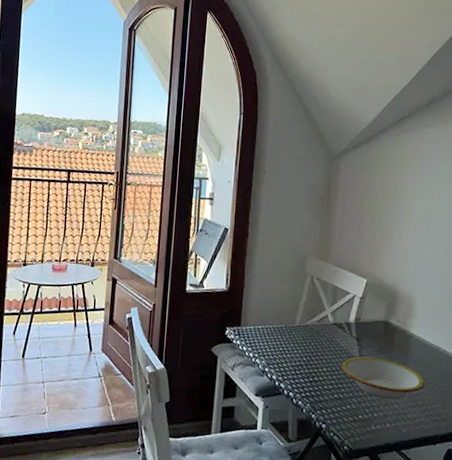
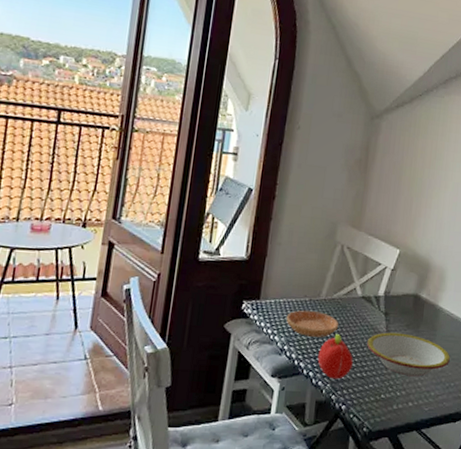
saucer: none [265,335,313,361] -> present [286,310,338,338]
fruit: none [296,358,330,400] -> present [317,334,353,380]

